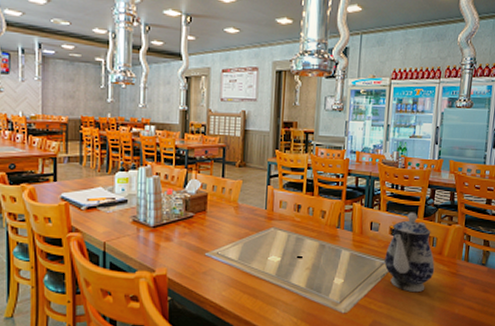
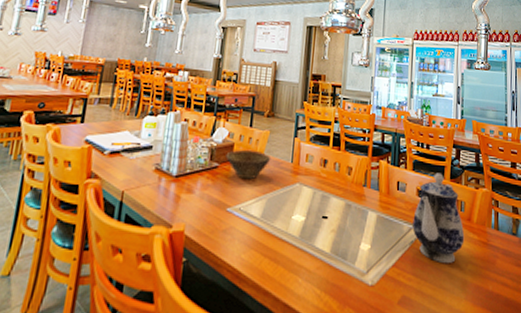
bowl: none [200,199,245,227] -> present [225,149,271,180]

